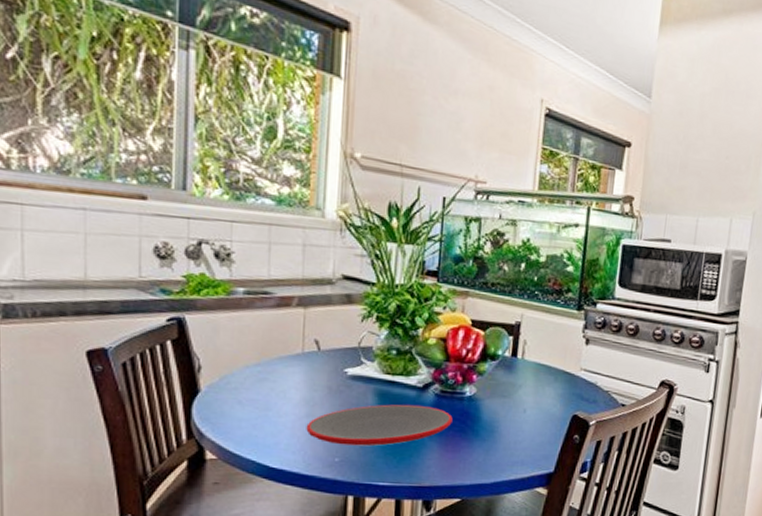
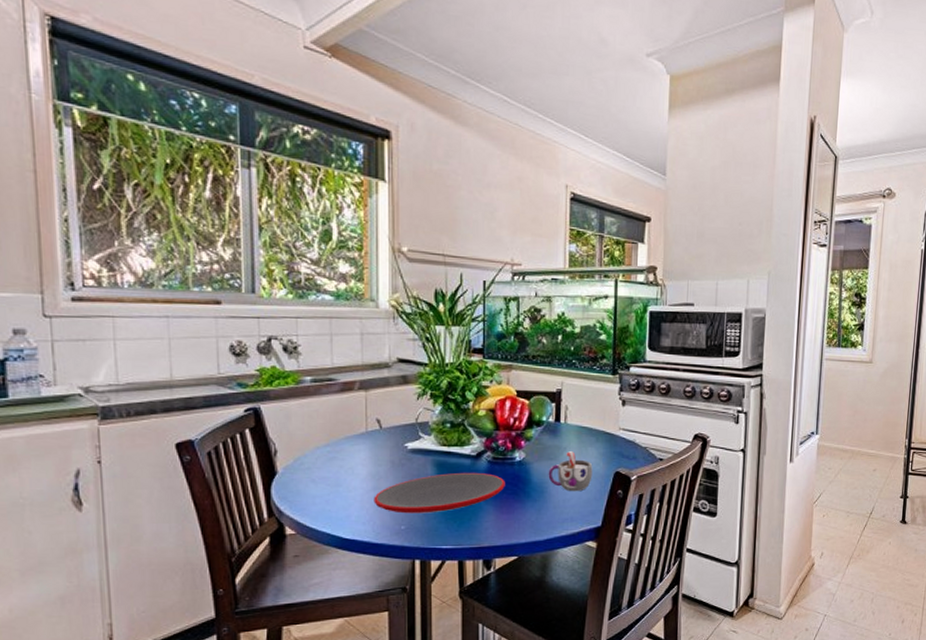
mug: none [500,390,549,434] -> present [548,451,593,492]

